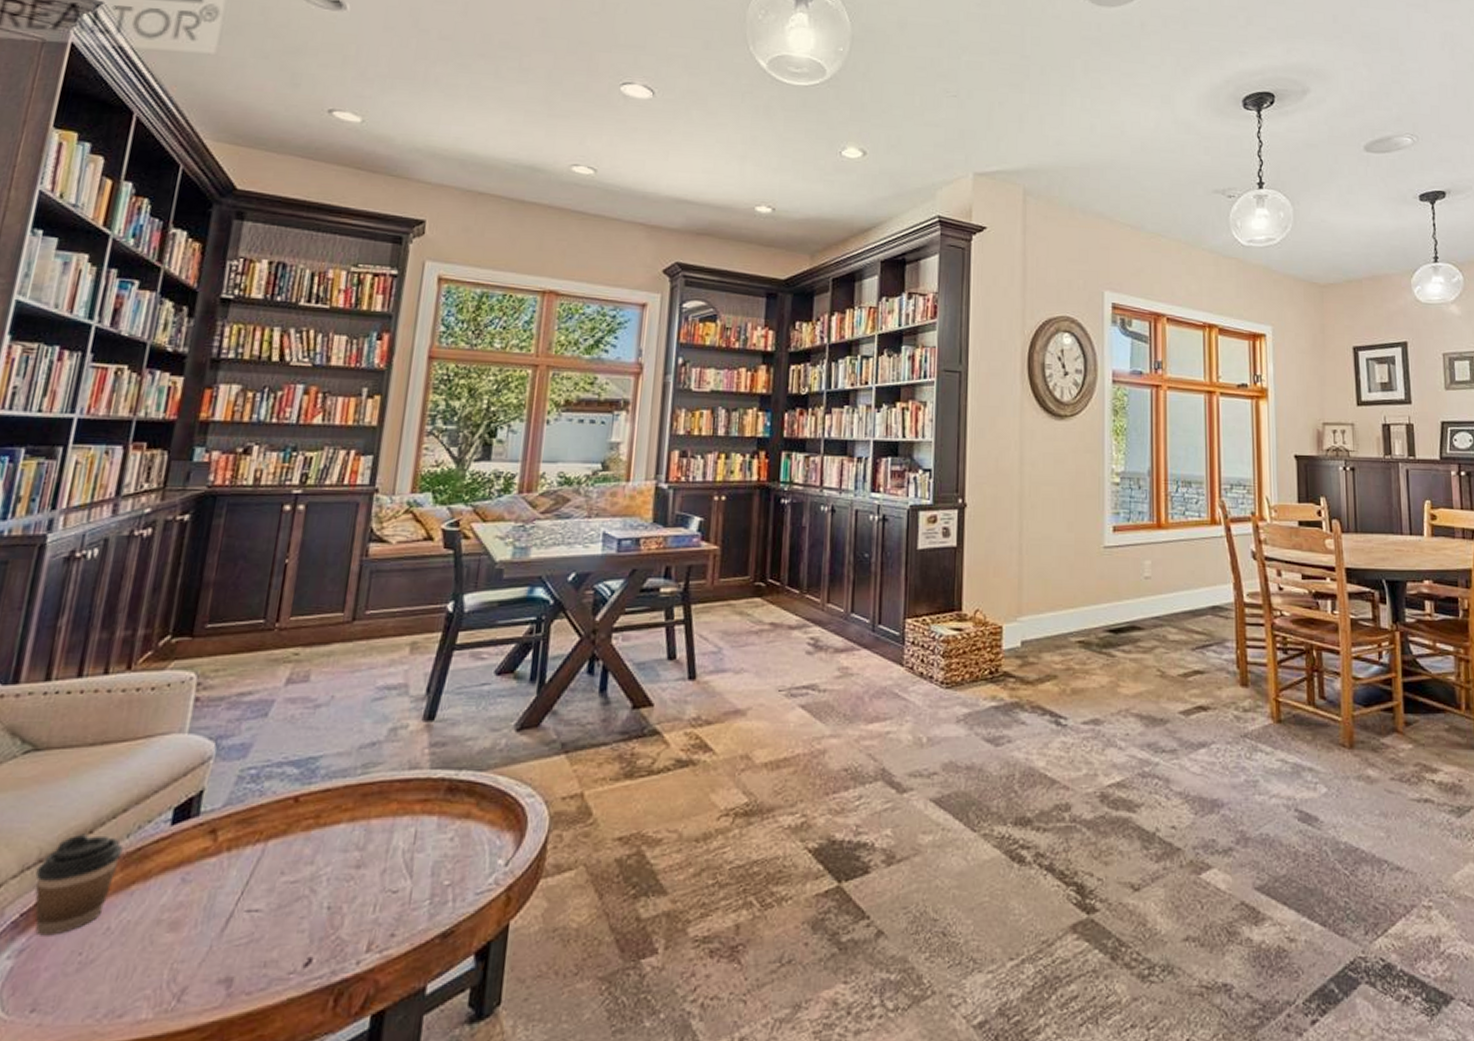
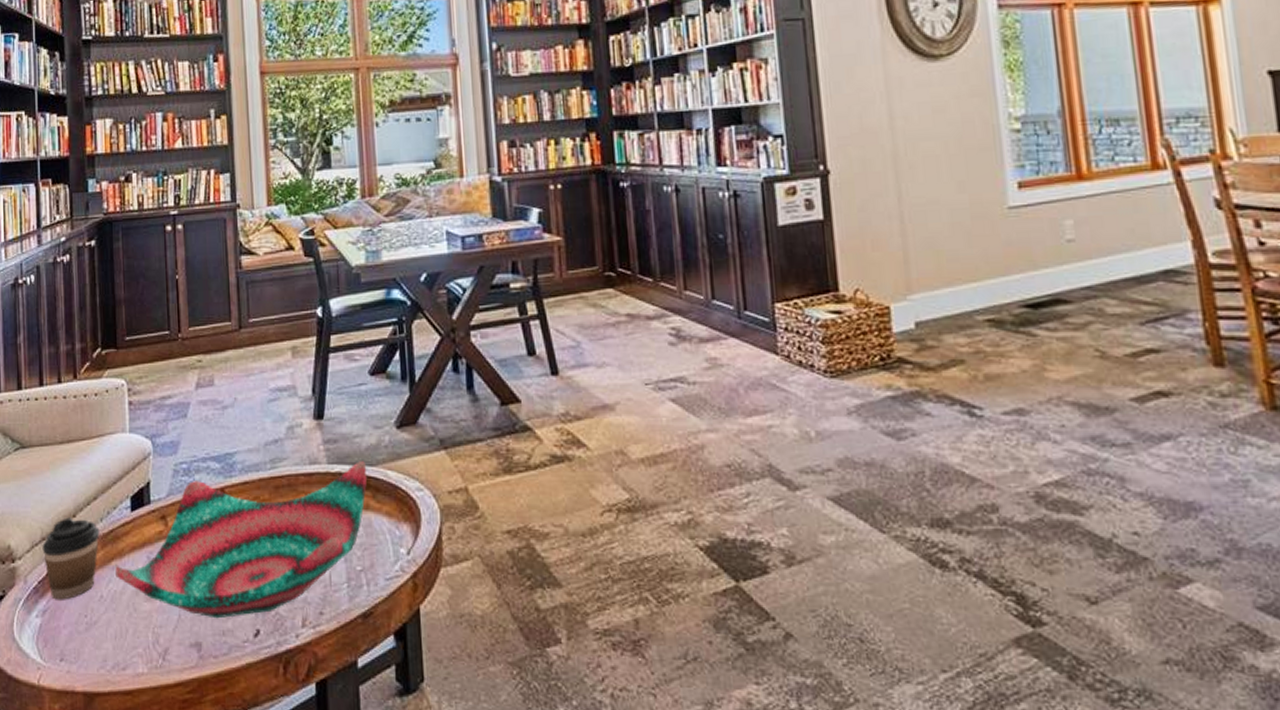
decorative bowl: none [133,766,475,948] -> present [115,461,368,619]

